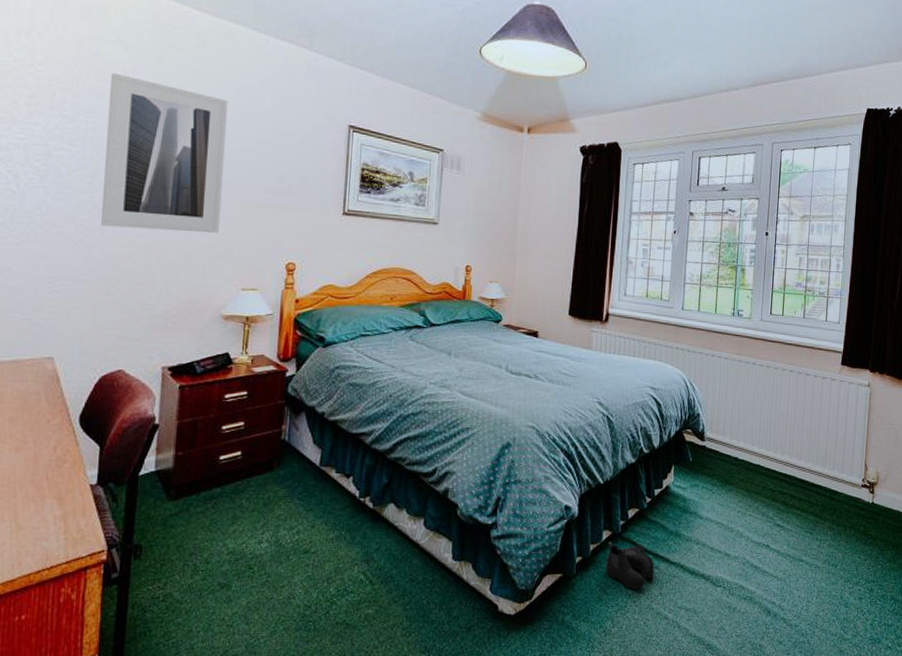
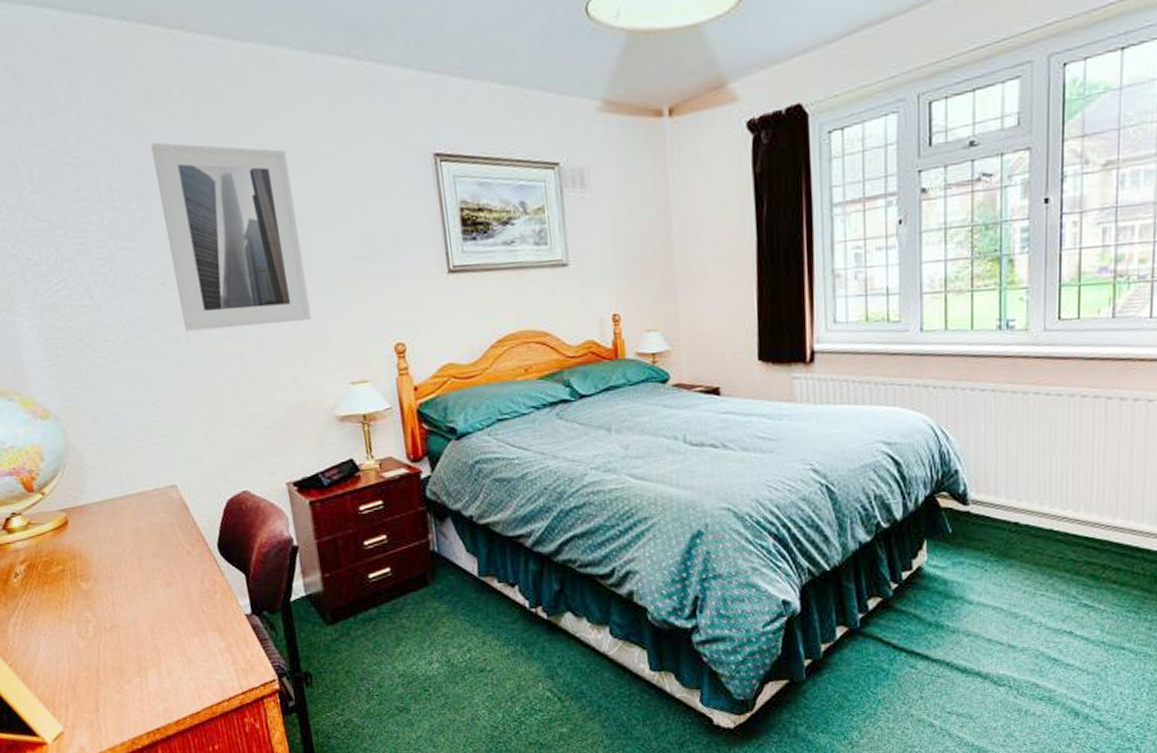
boots: present [606,542,655,588] -> none [844,640,910,693]

